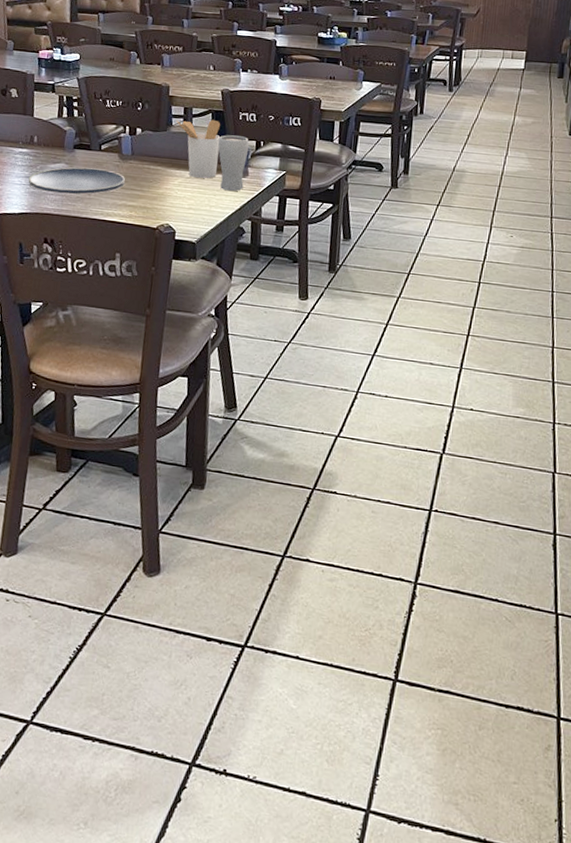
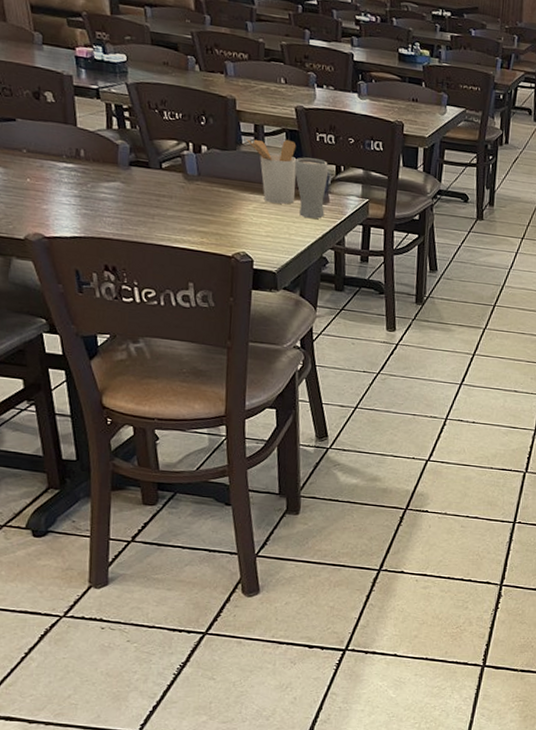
plate: present [28,167,126,195] -> none [78,187,194,218]

